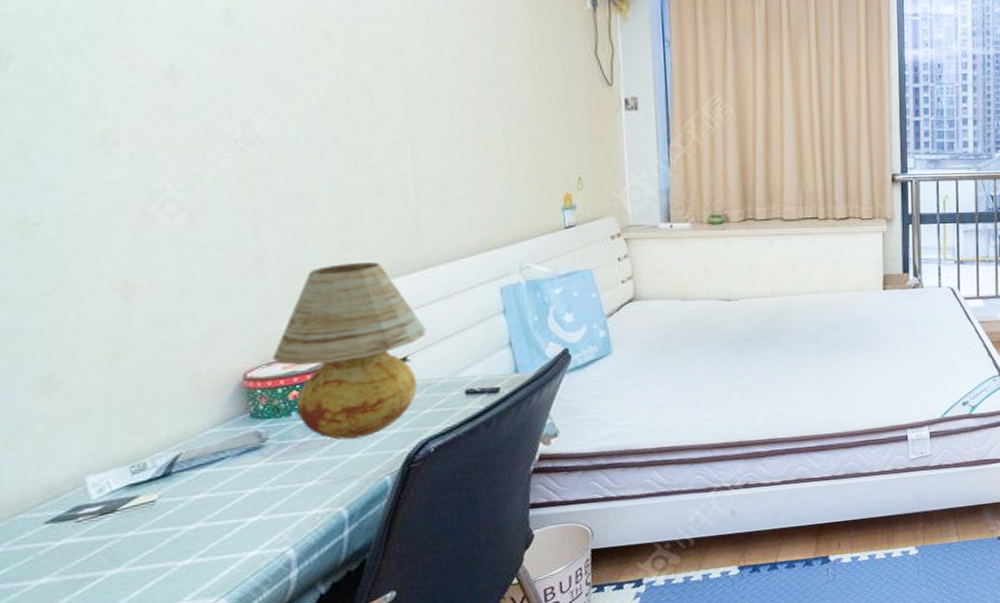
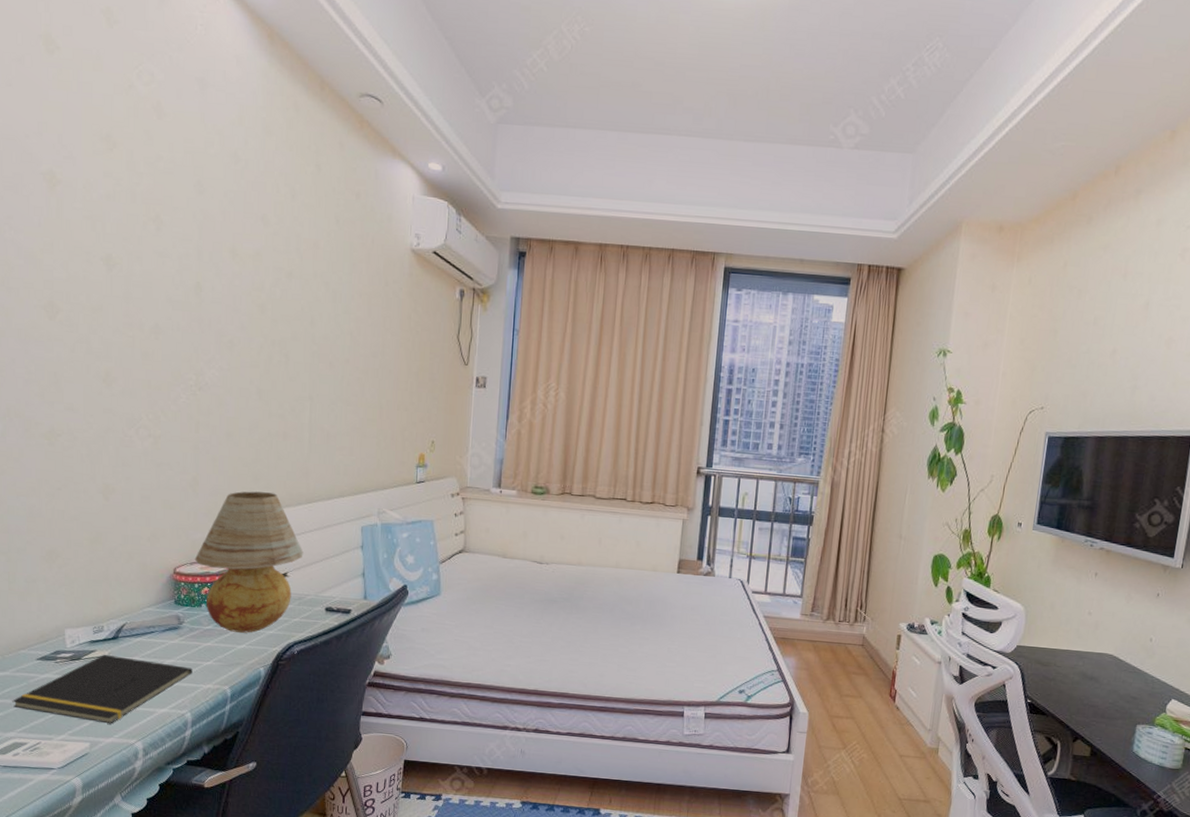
notepad: none [12,493,290,592] -> present [12,654,192,724]

